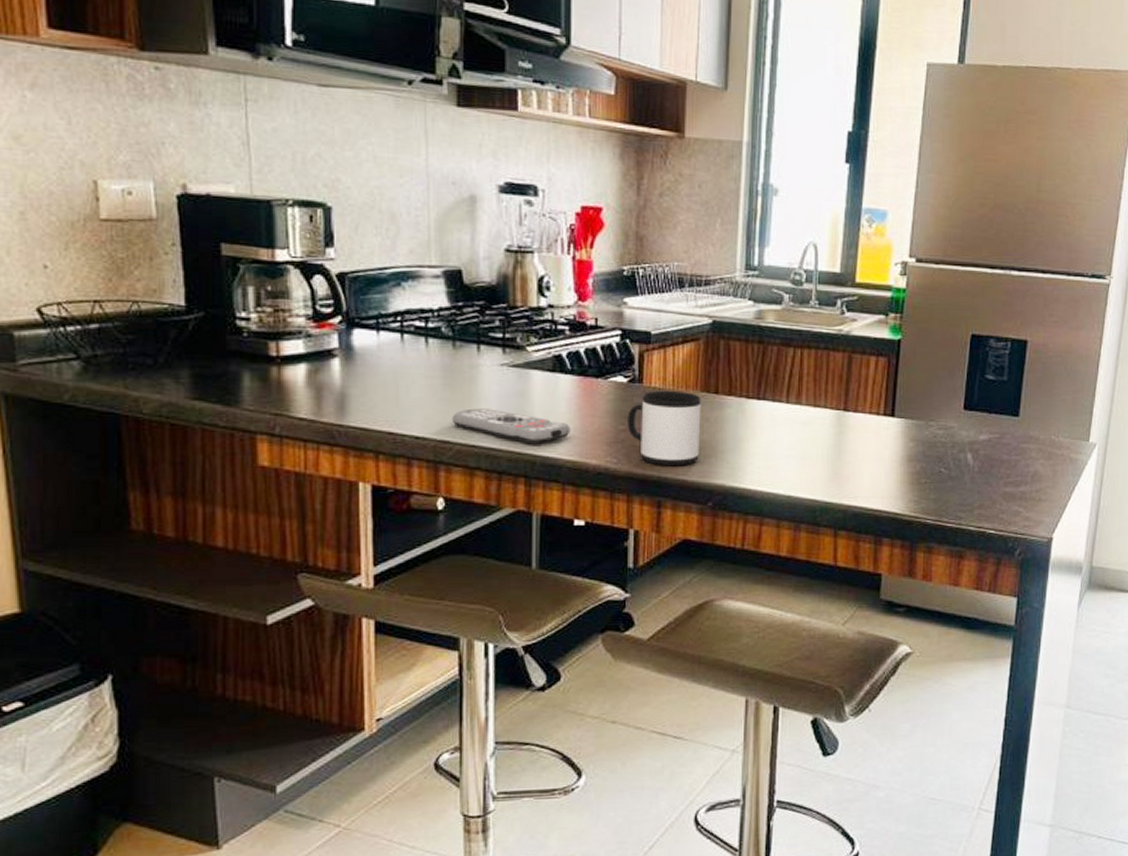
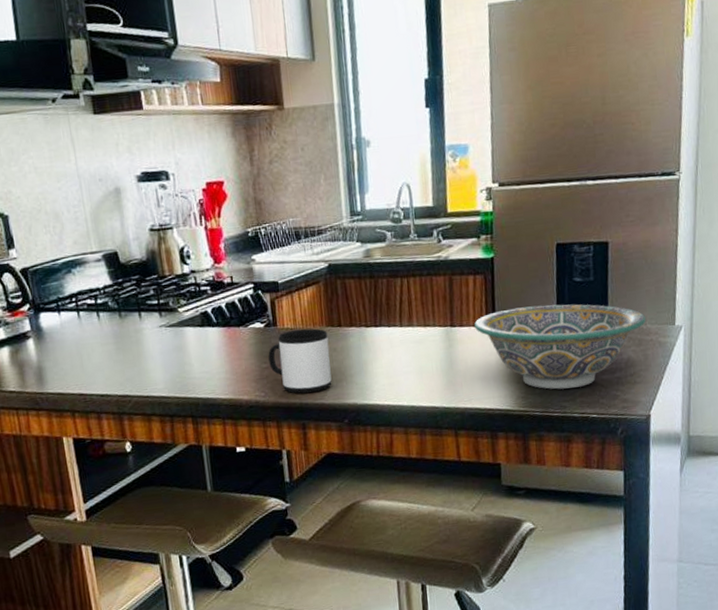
remote control: present [451,408,571,443] -> none [127,364,223,389]
bowl: none [870,399,1059,497] -> present [473,304,647,390]

